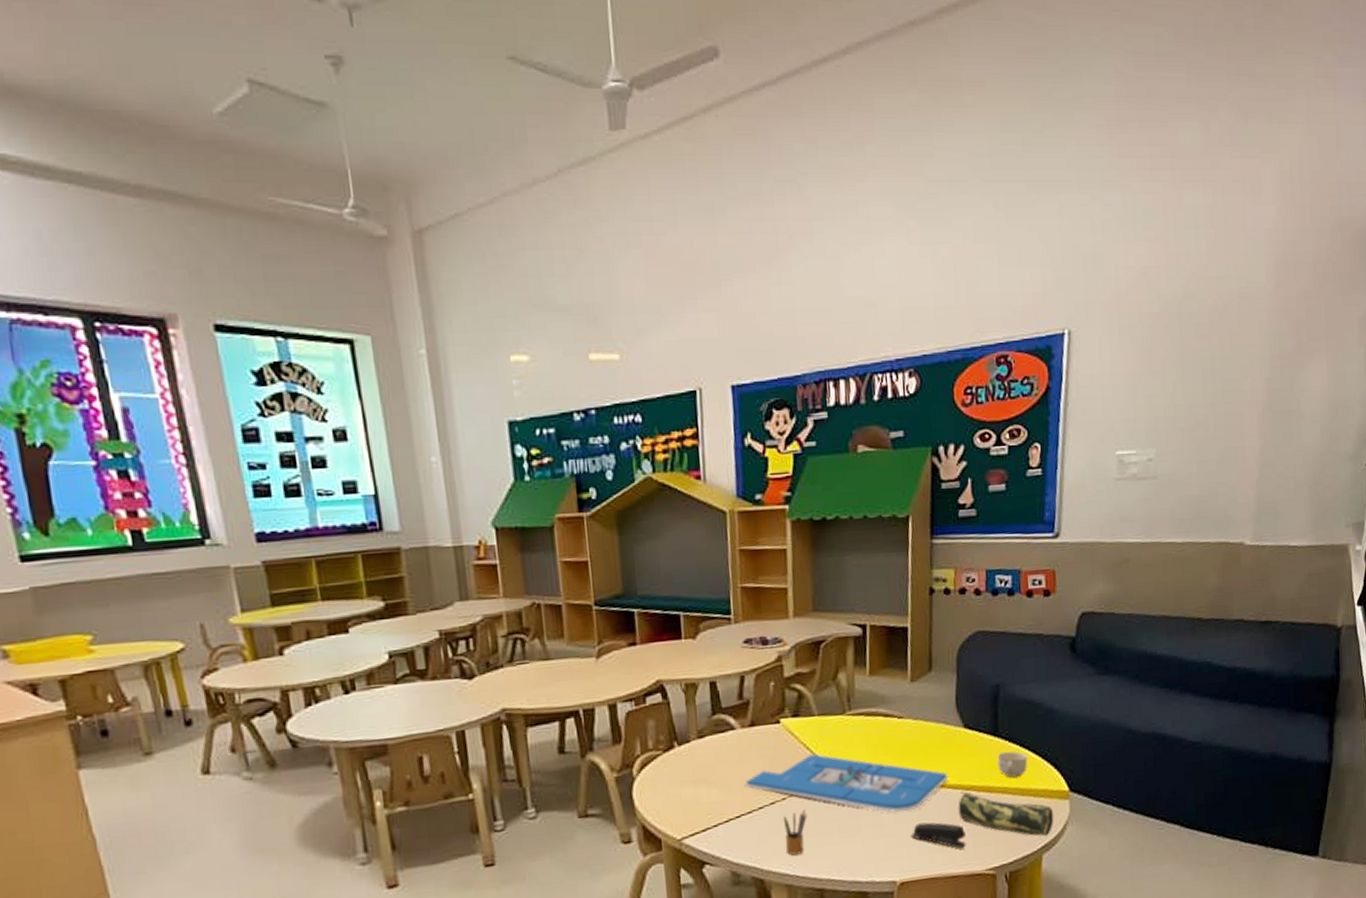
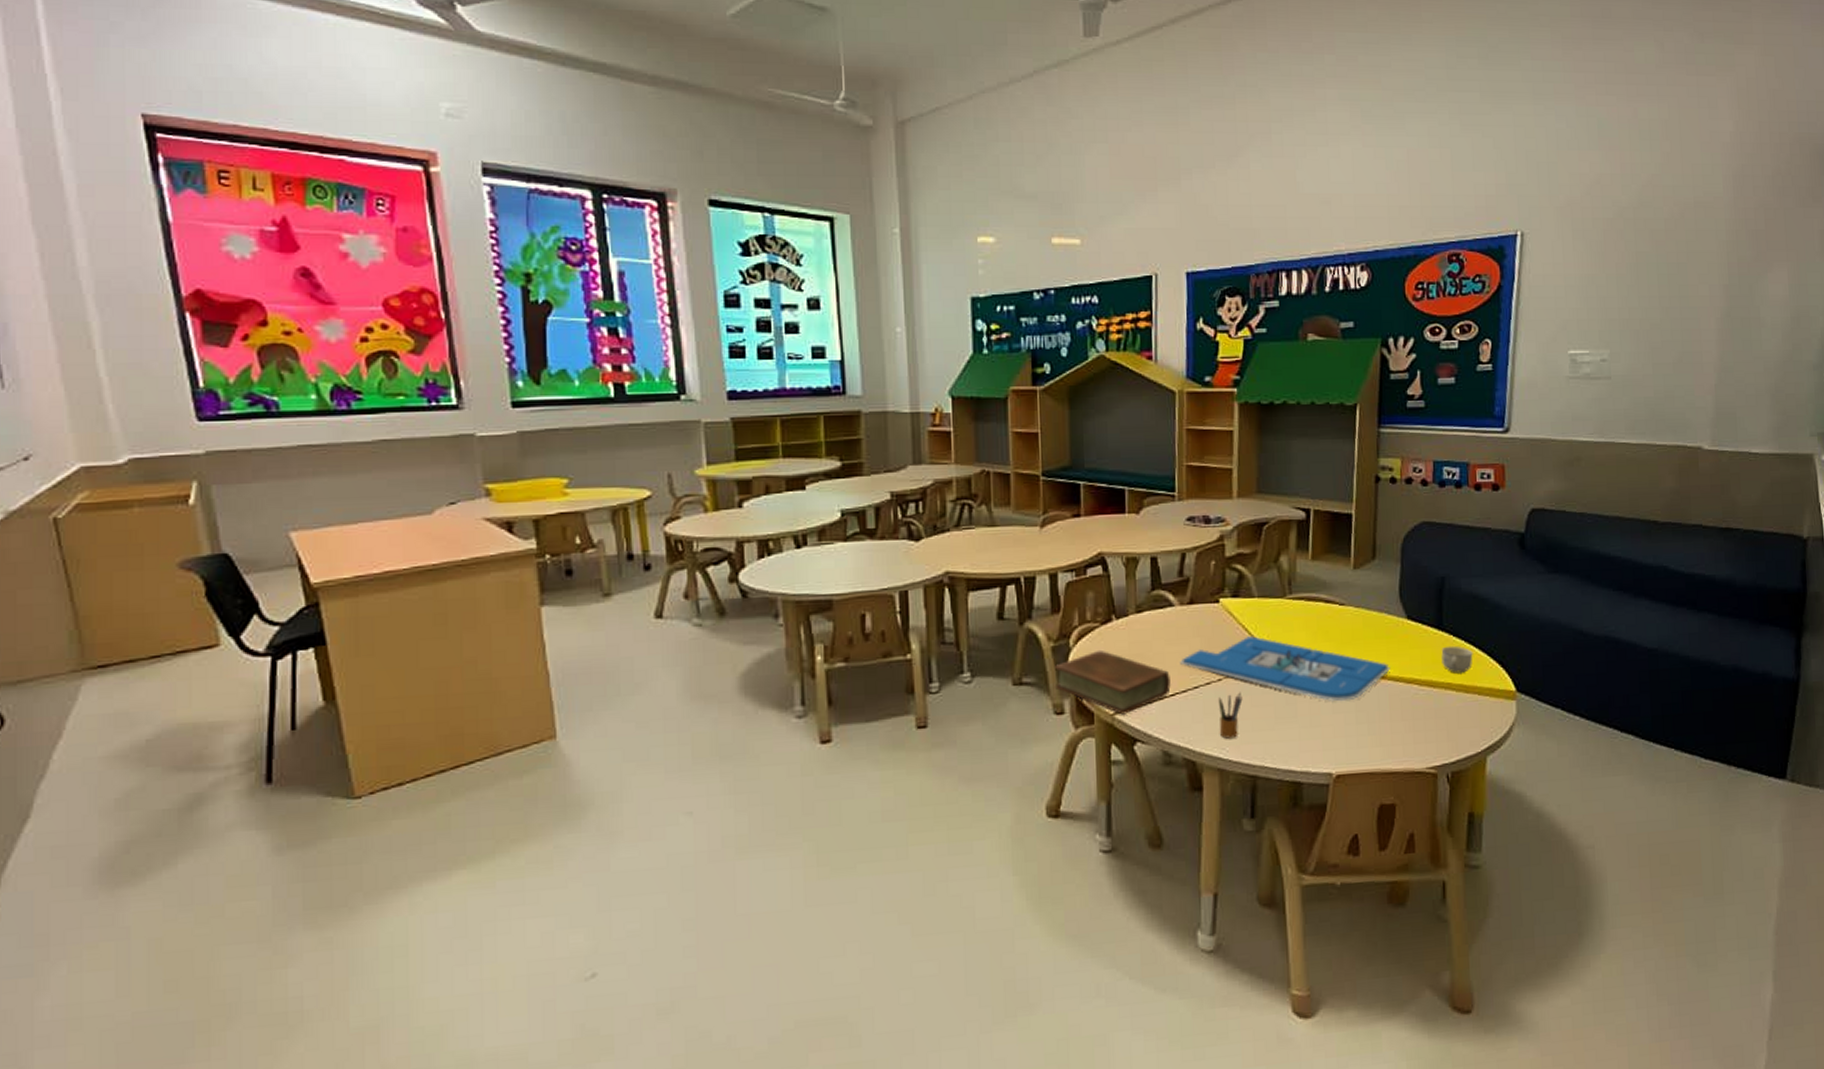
book: none [620,777,736,840] -> present [1055,649,1171,715]
stapler: present [911,822,967,849] -> none [1349,714,1407,744]
pencil case: present [958,791,1054,837] -> none [1399,684,1500,738]

